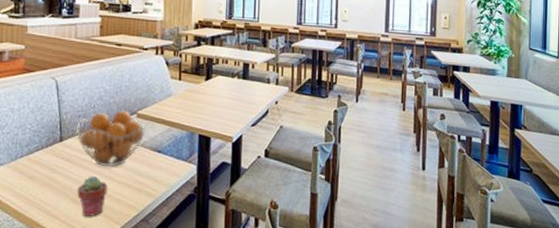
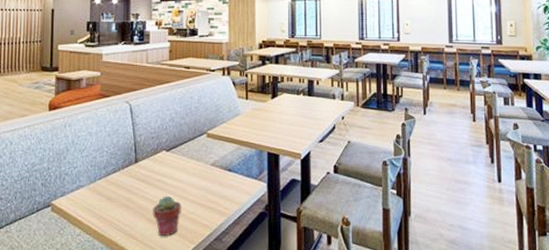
fruit basket: present [75,110,147,167] -> none [149,131,217,187]

